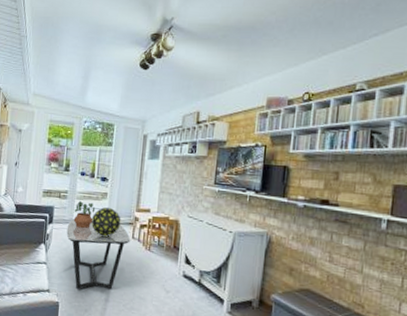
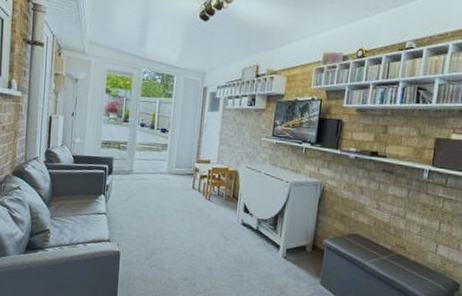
coffee table: present [66,219,131,290] -> none [126,170,191,239]
potted plant: present [73,201,96,228] -> none [133,152,156,179]
decorative sphere: present [92,207,121,238] -> none [152,158,182,188]

